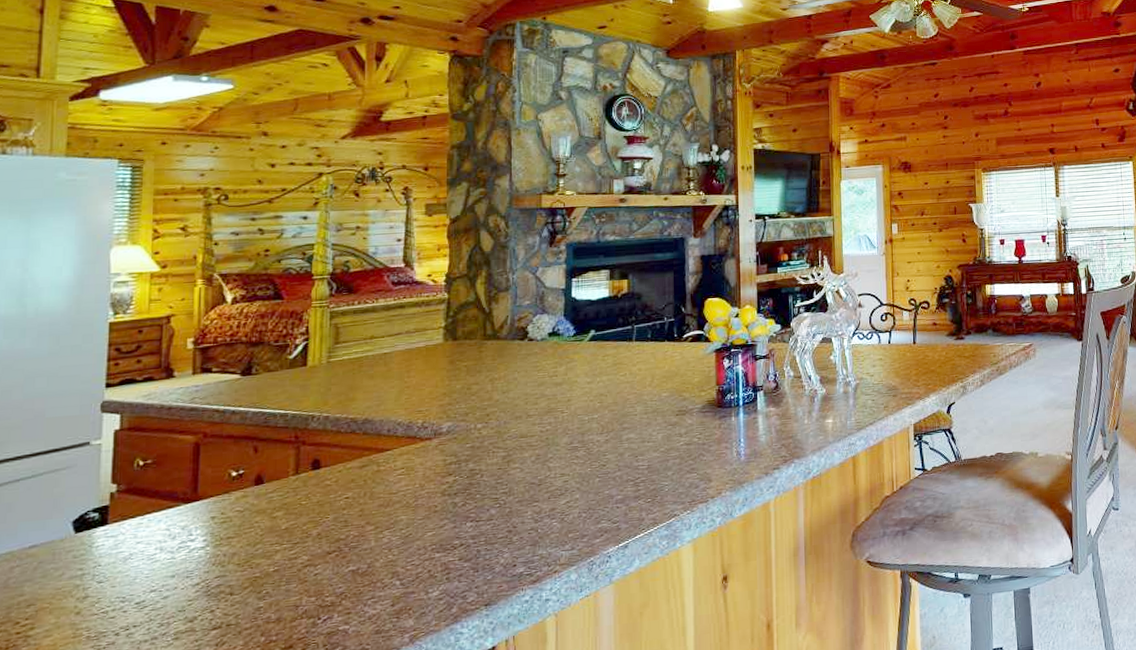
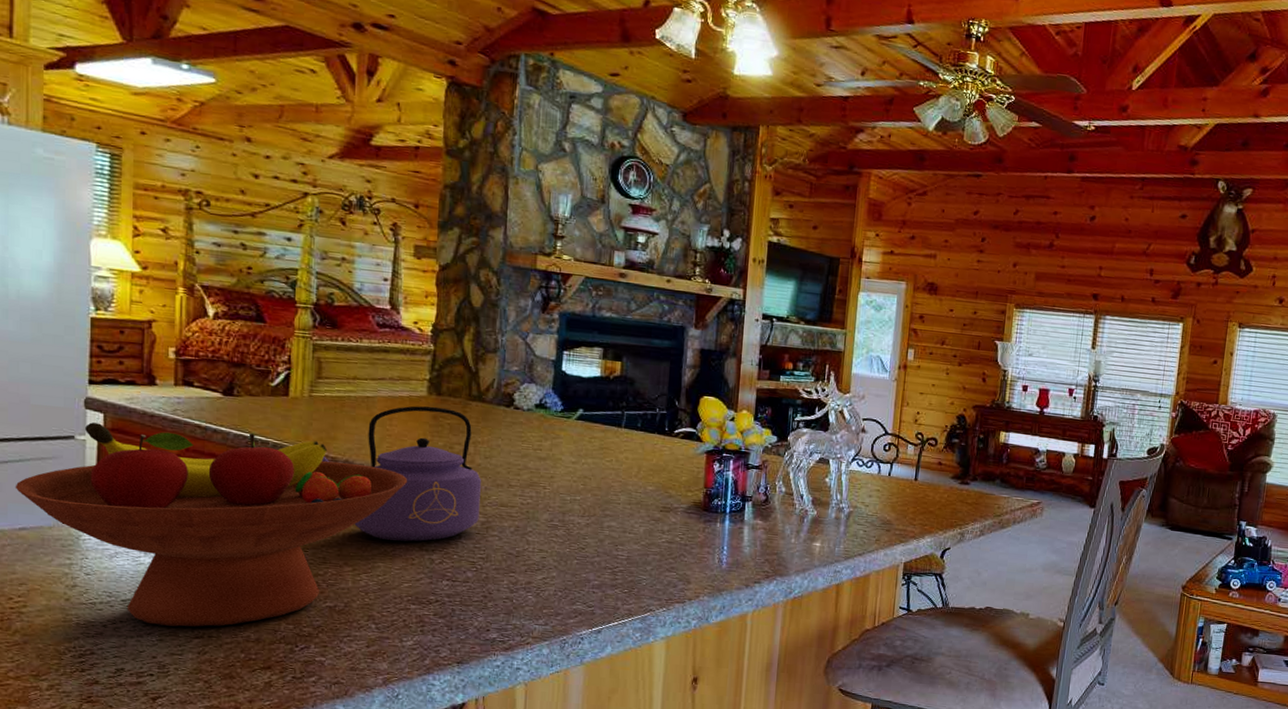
fruit bowl: none [26,405,427,624] -> present [15,422,407,627]
kettle: none [340,351,500,492] -> present [321,405,481,542]

